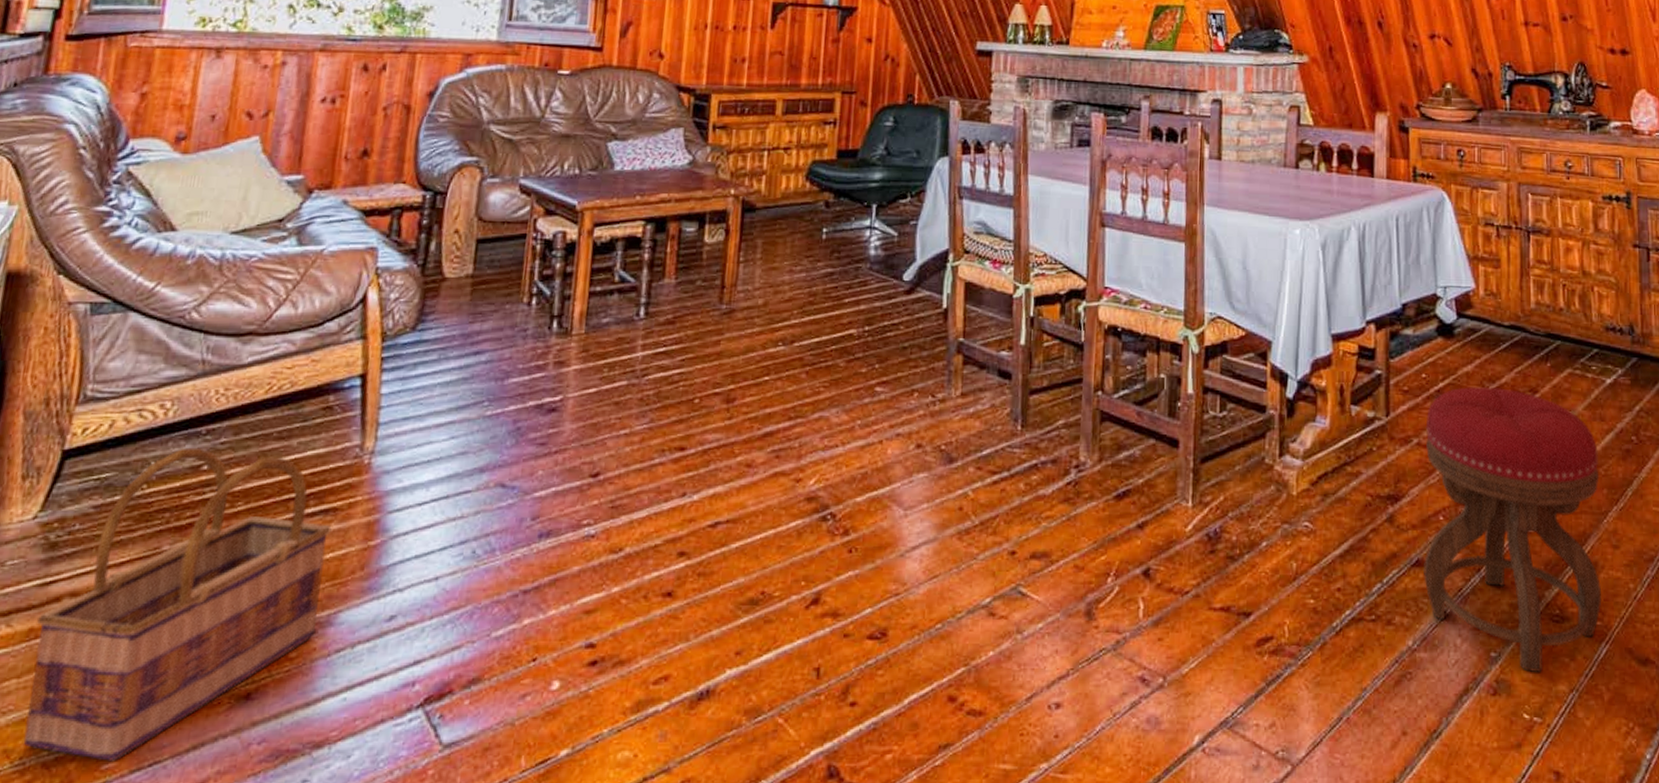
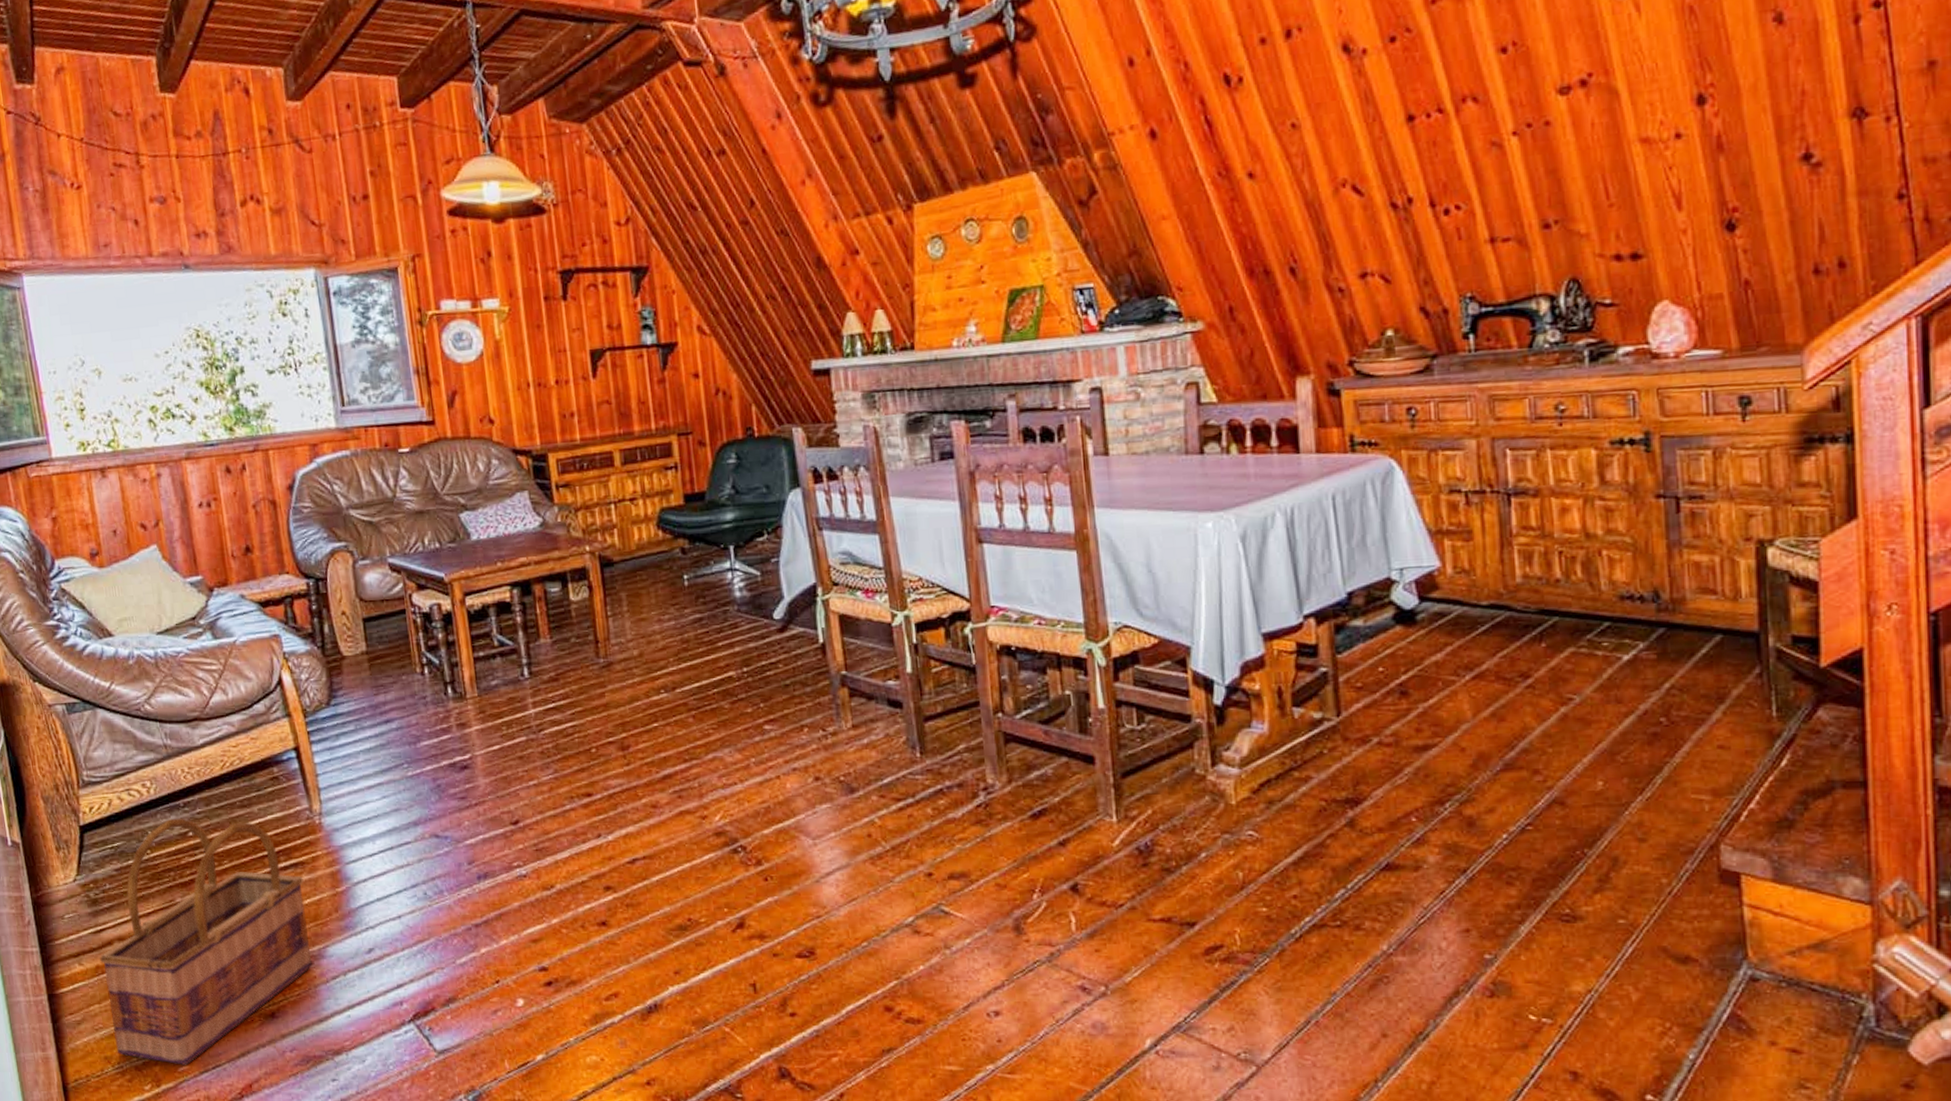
stool: present [1424,386,1602,673] -> none [1387,674,1626,974]

